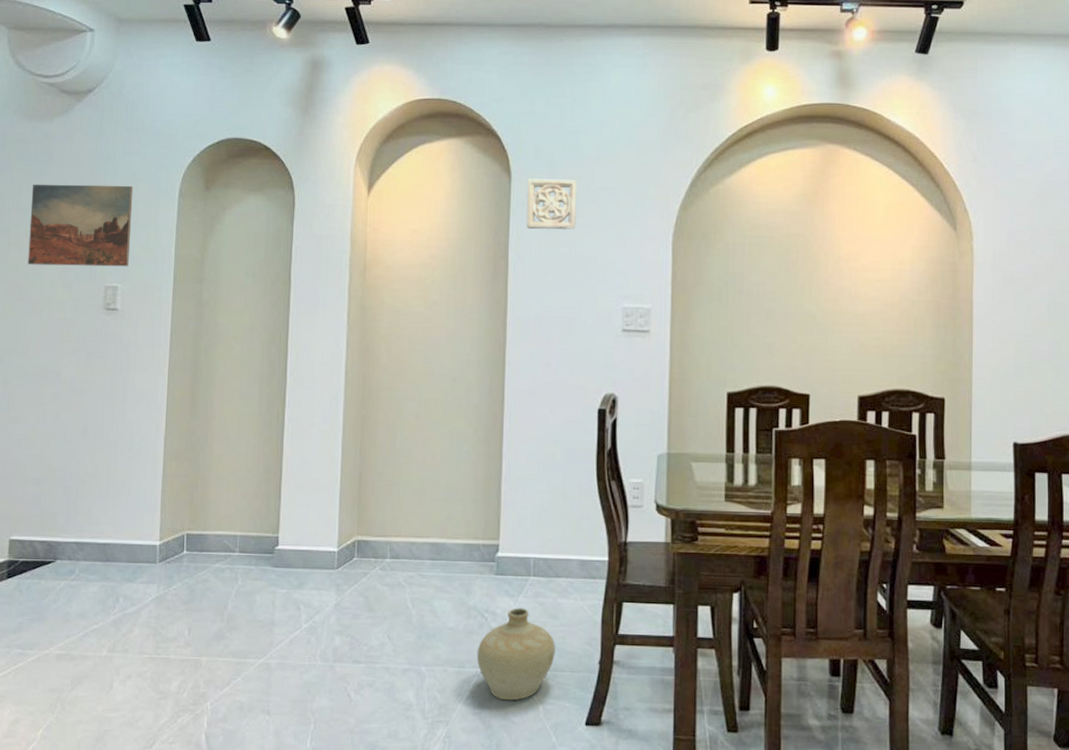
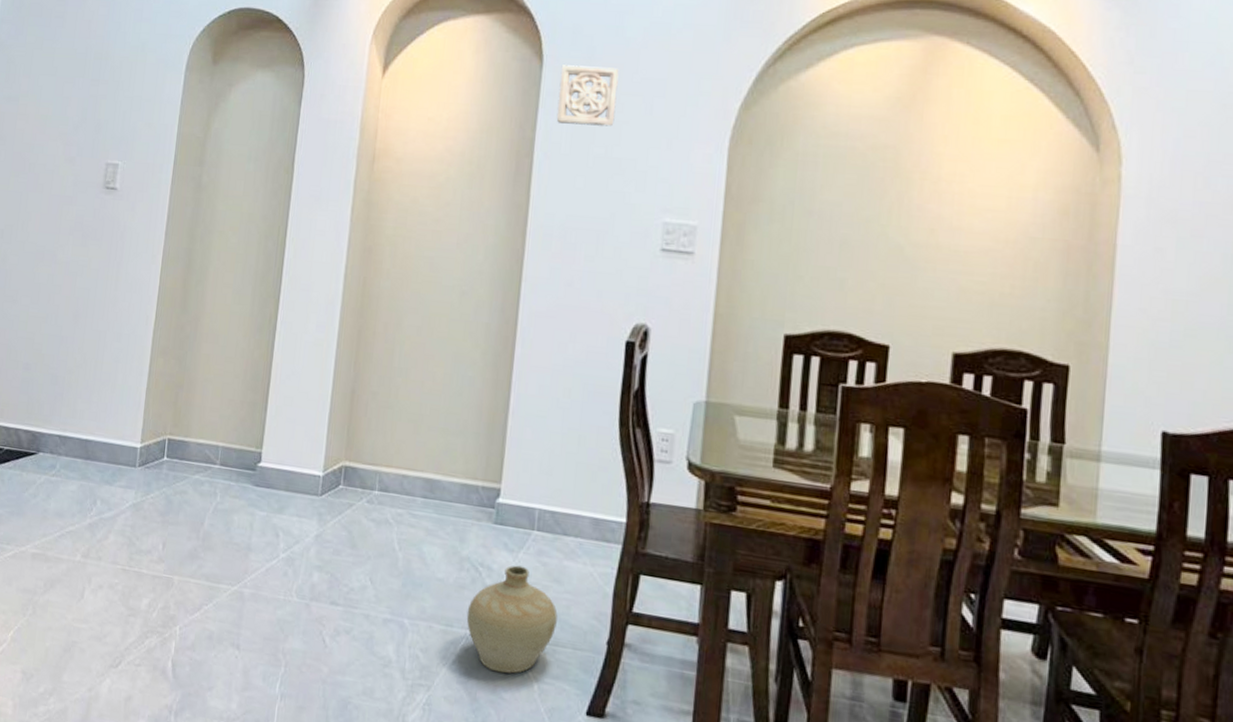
wall art: present [28,184,133,267] -> none [33,50,141,144]

